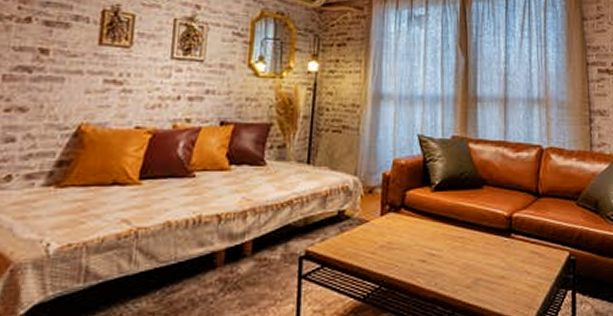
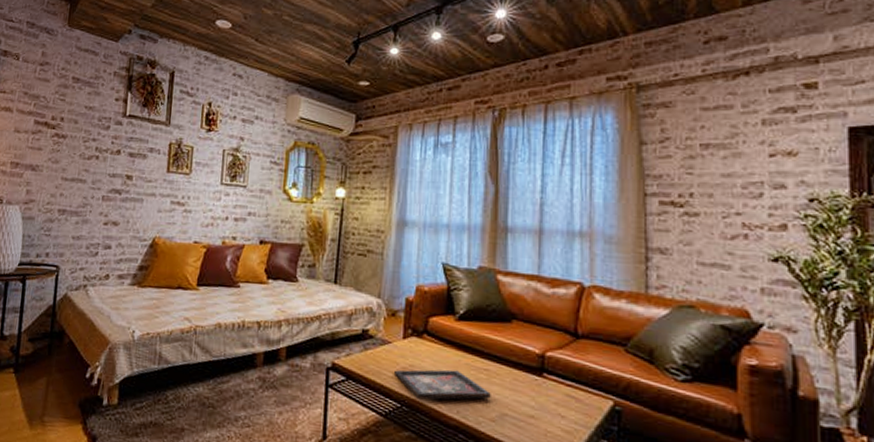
decorative tray: none [373,242,466,277] -> present [395,369,491,400]

